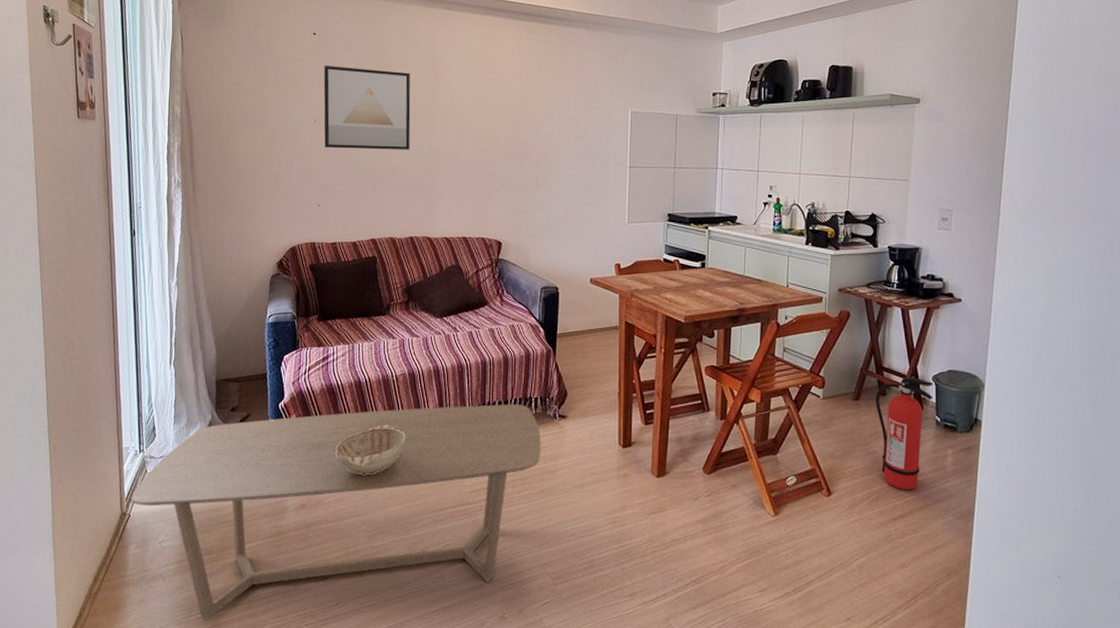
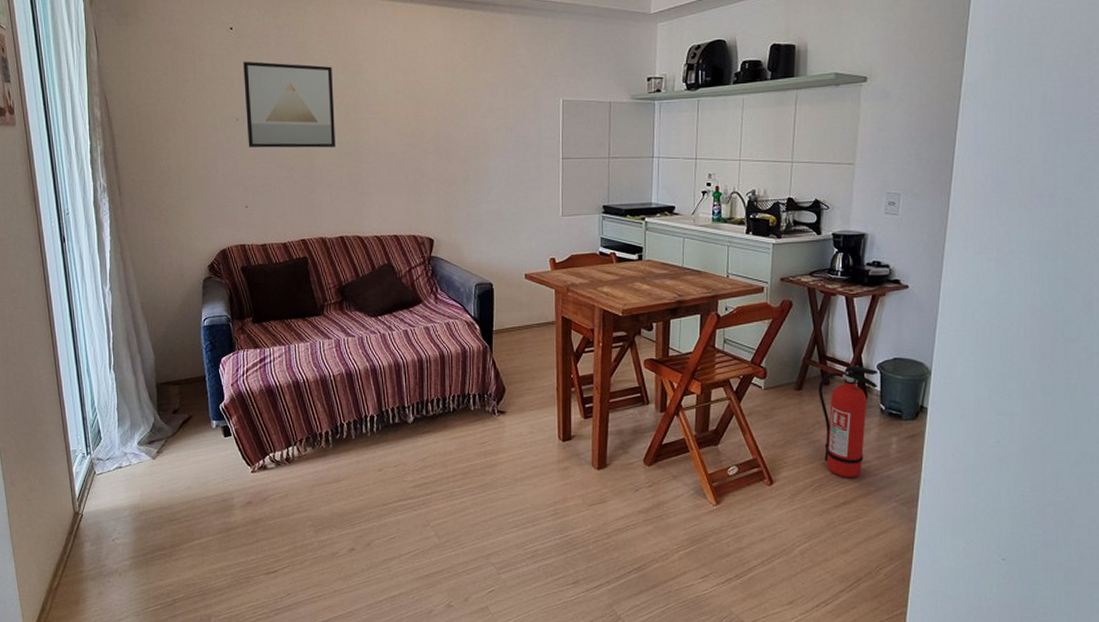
coffee table: present [131,404,542,620] -> none [82,400,481,611]
decorative bowl: present [335,424,407,474] -> none [278,423,347,472]

